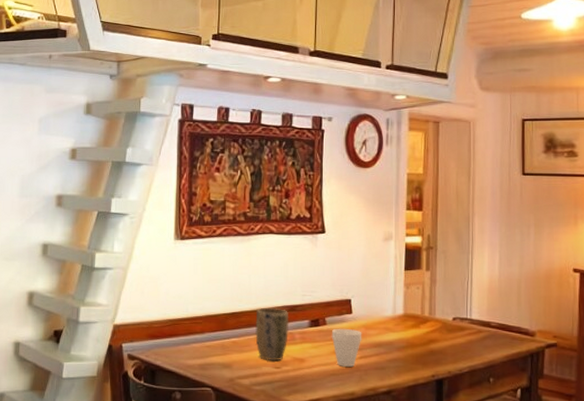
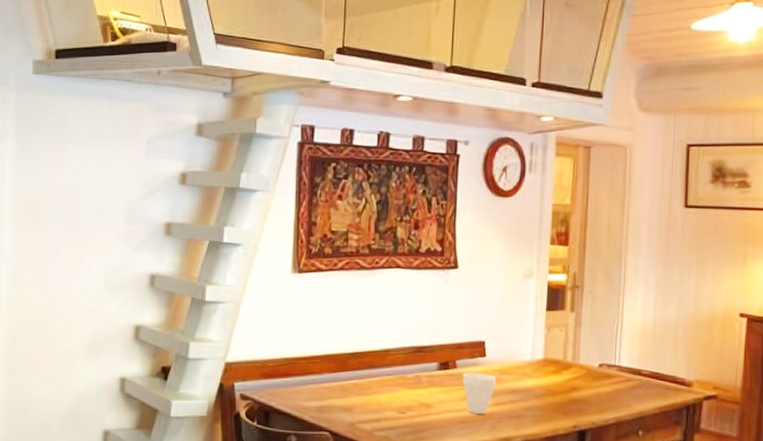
plant pot: present [255,308,290,360] -> none [378,348,416,405]

